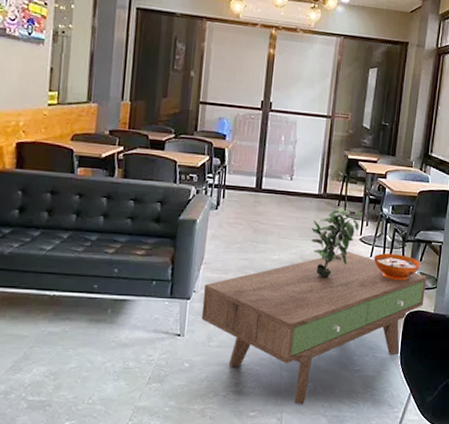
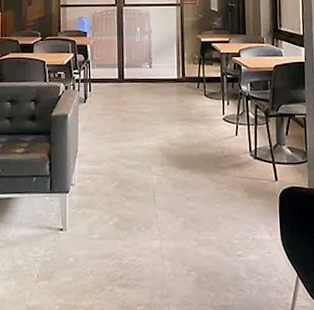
coffee table: present [201,251,427,405] -> none [80,132,297,296]
potted plant: present [311,207,362,278] -> none [175,89,222,160]
decorative bowl: present [373,253,421,281] -> none [239,130,288,158]

